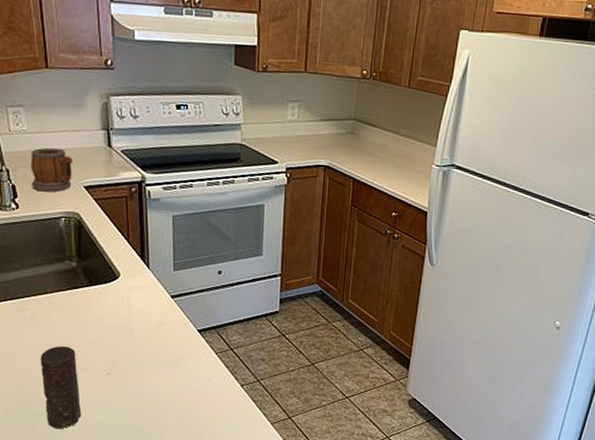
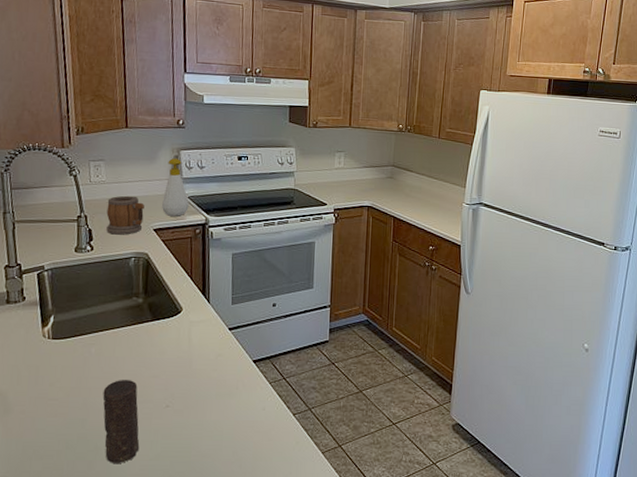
soap bottle: none [92,105,122,173] -> present [162,158,189,216]

